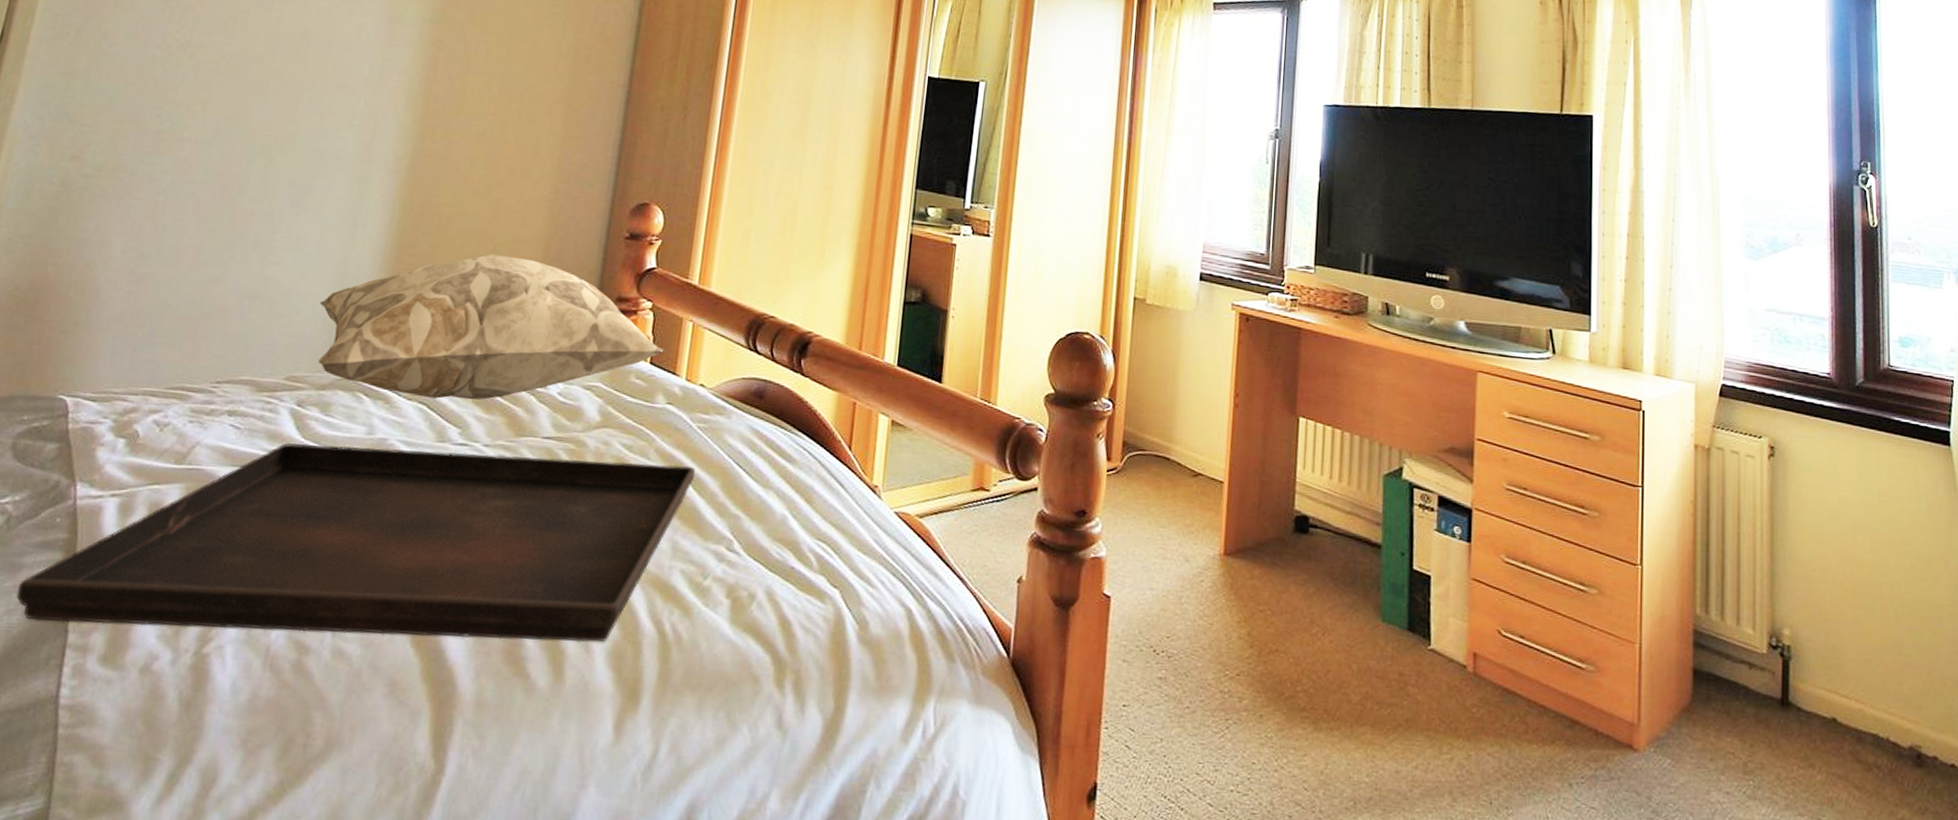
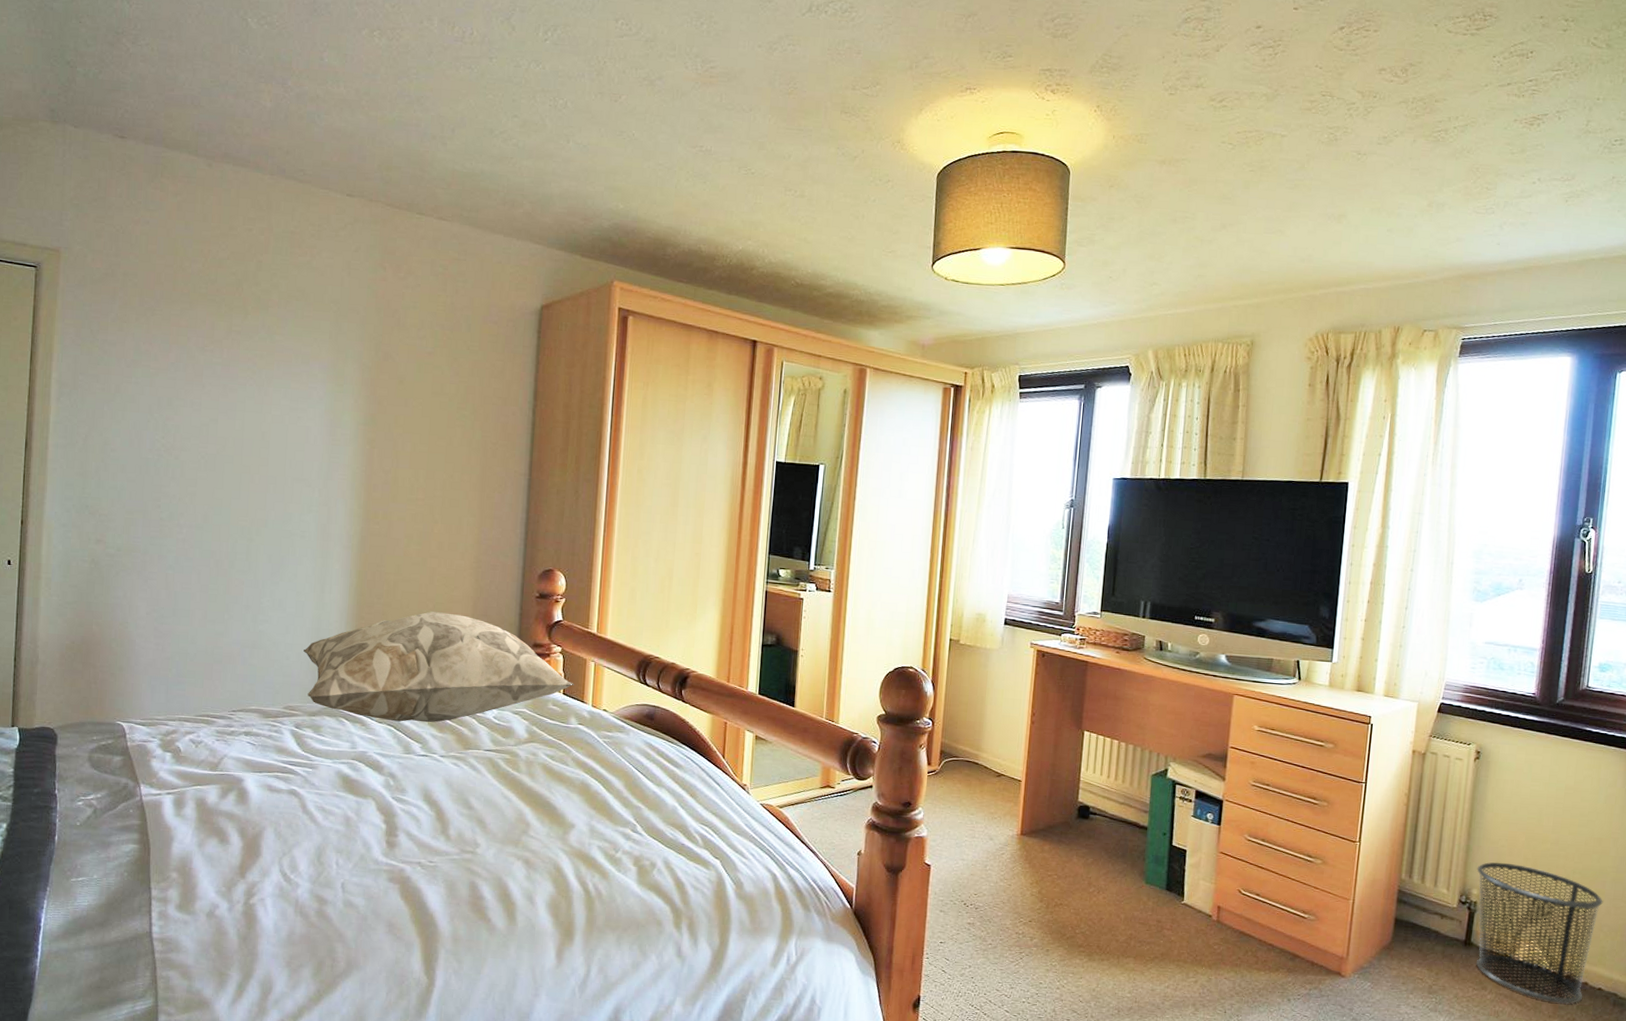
serving tray: present [16,443,695,643] -> none [110,755,604,897]
waste bin: none [1786,591,1942,787] -> present [1475,862,1603,1004]

